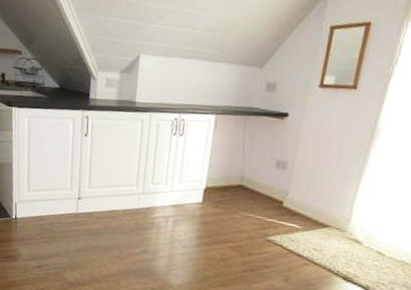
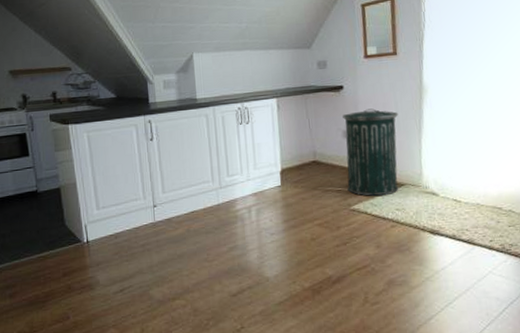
trash can: none [268,142,342,233] -> present [343,108,399,196]

